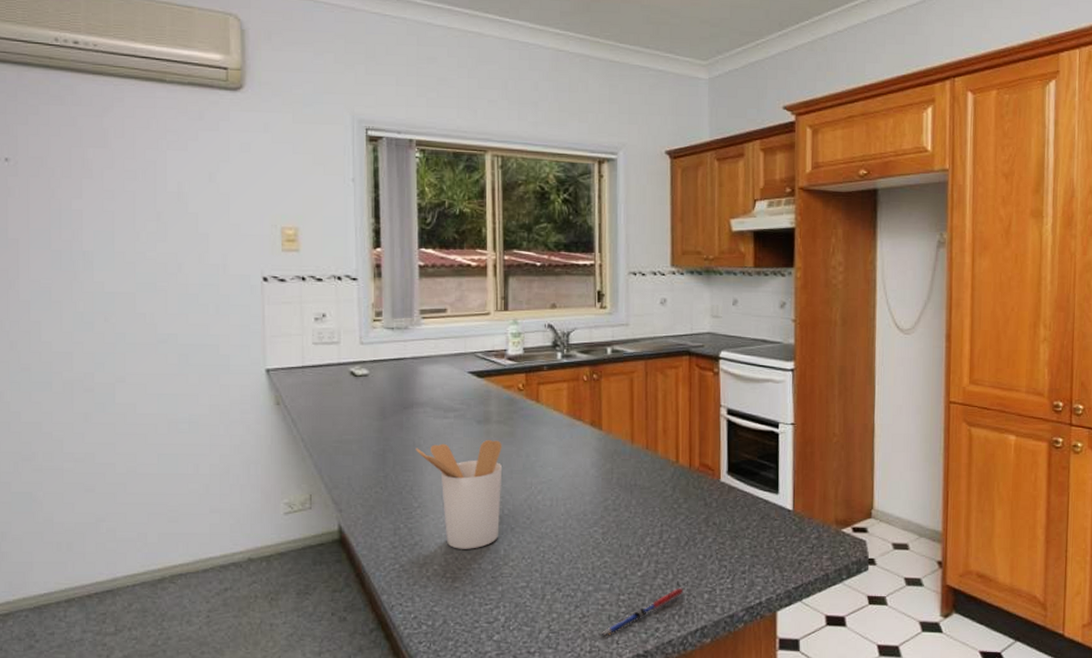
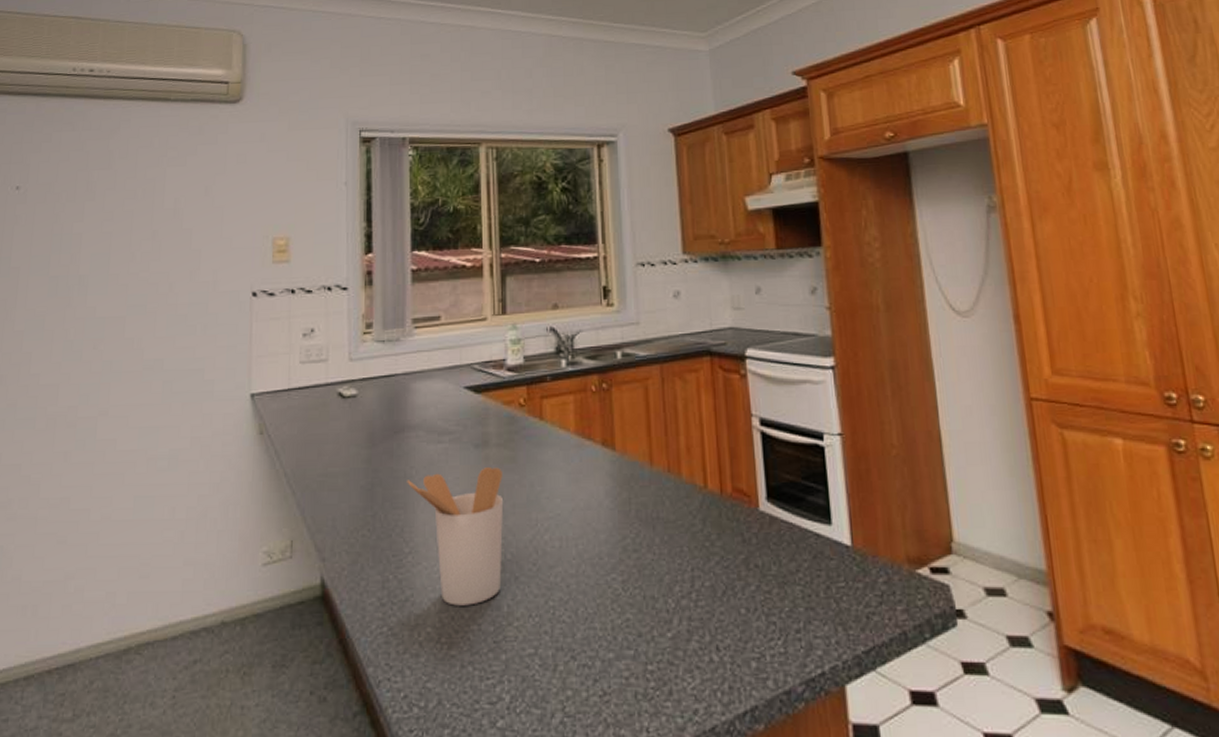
pen: present [600,587,684,637] -> none [625,653,726,723]

